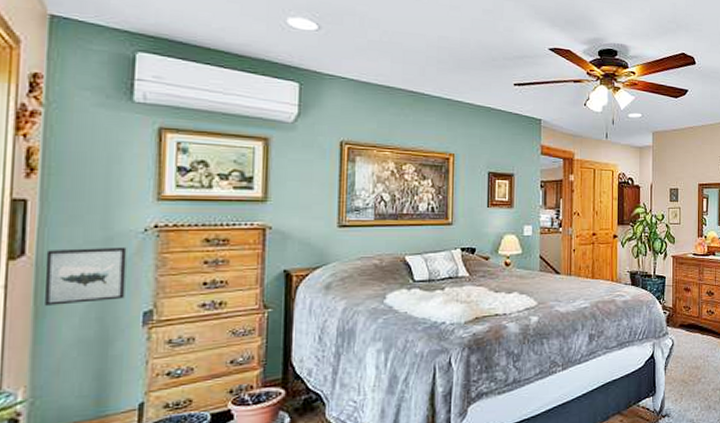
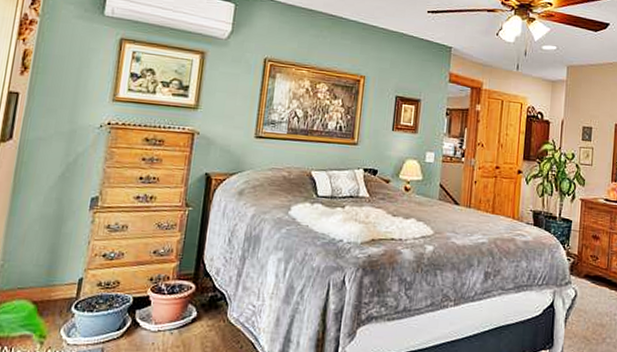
wall art: present [43,246,127,306] -> none [20,136,85,185]

